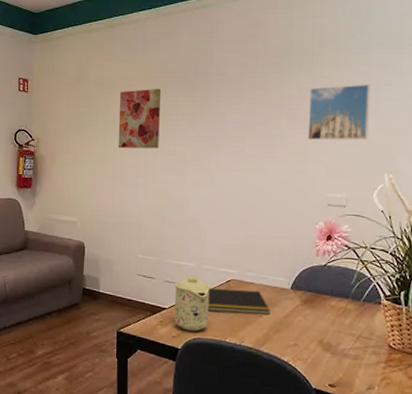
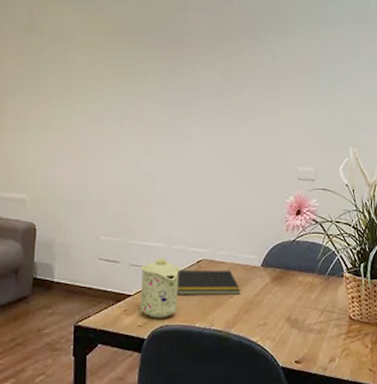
wall art: present [118,88,162,149] -> none [78,45,130,115]
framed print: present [308,84,370,141] -> none [281,56,339,114]

